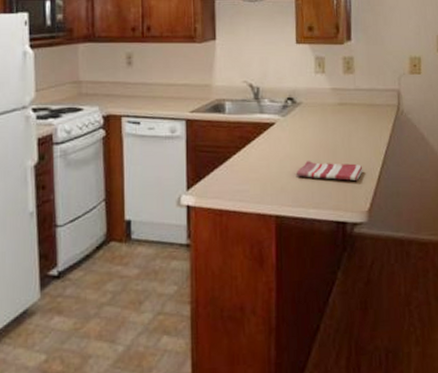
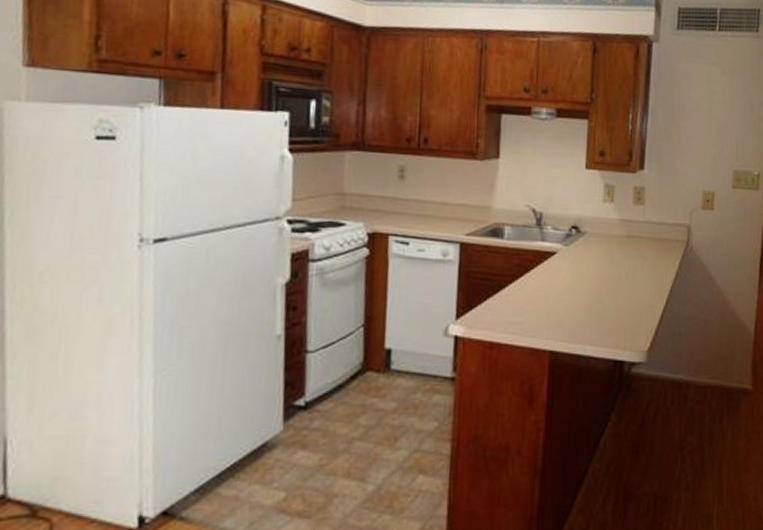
dish towel: present [297,161,363,181] -> none [576,295,646,318]

